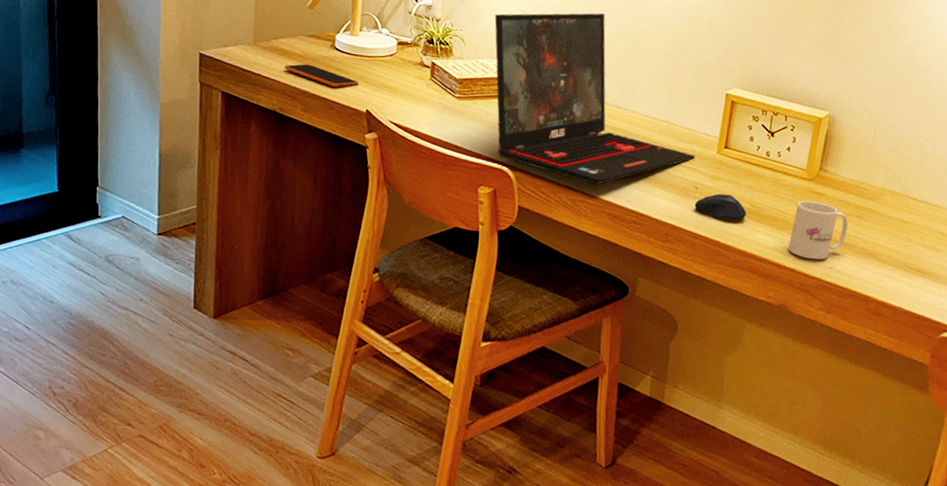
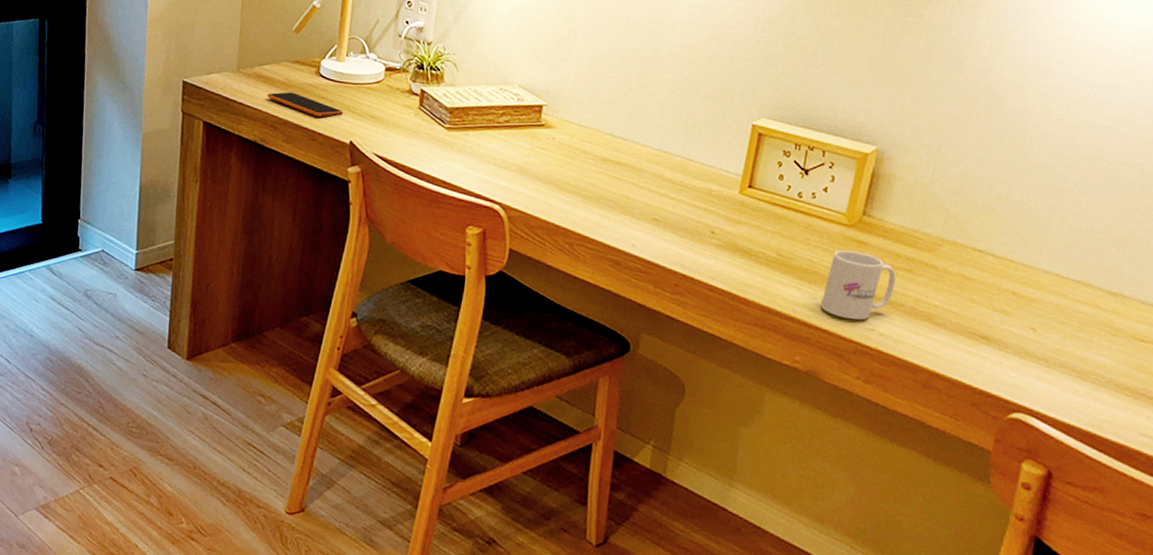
laptop: present [494,13,695,185] -> none [489,33,713,227]
computer mouse: present [694,194,747,222] -> none [710,240,772,273]

